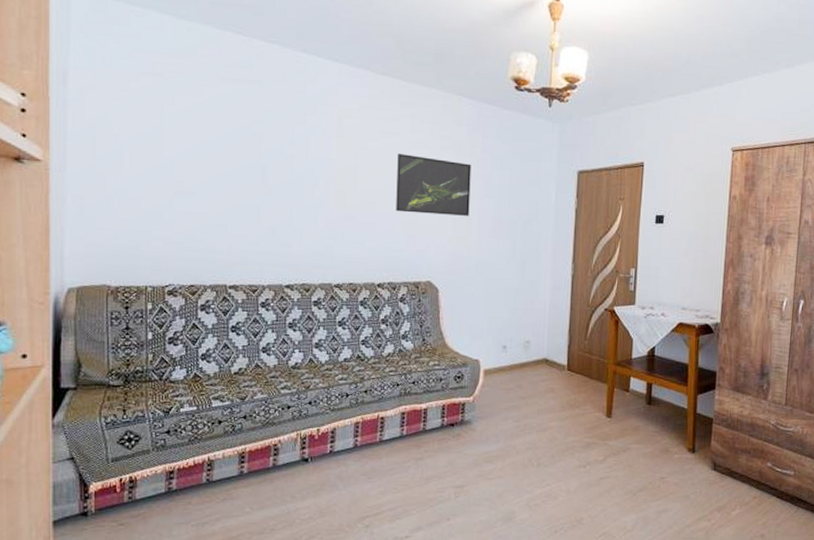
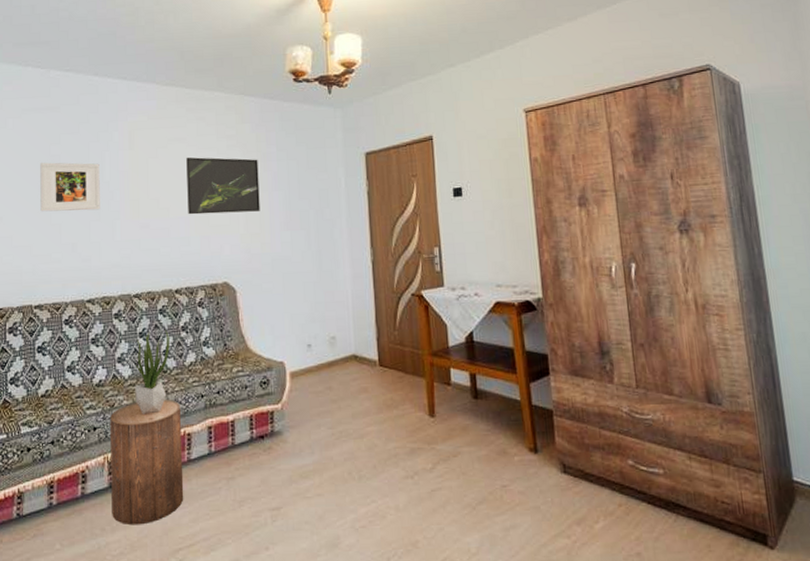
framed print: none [238,139,305,196] -> present [40,162,100,212]
stool: none [302,385,375,495] -> present [110,399,184,526]
potted plant: none [331,320,369,398] -> present [135,329,170,415]

